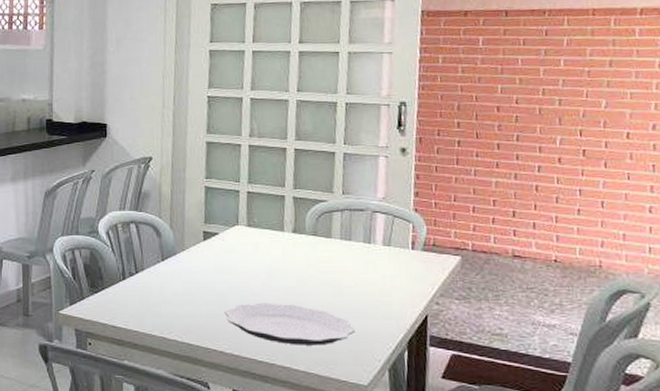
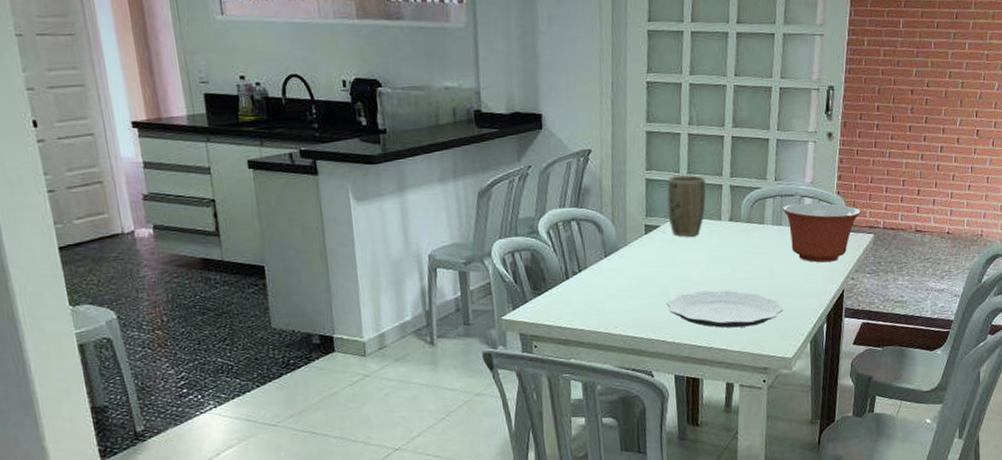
plant pot: none [226,185,268,246] -> present [667,175,706,237]
mixing bowl: none [352,218,444,283] -> present [783,202,860,263]

